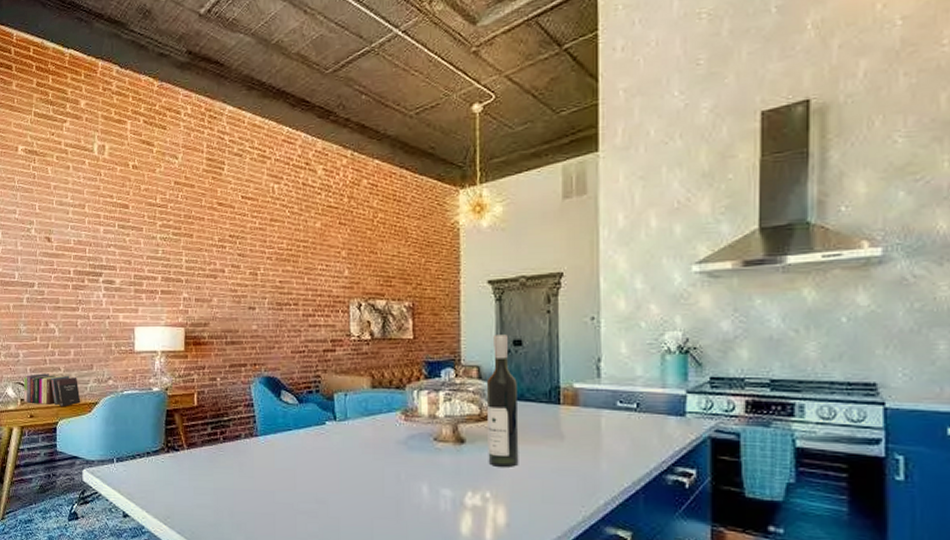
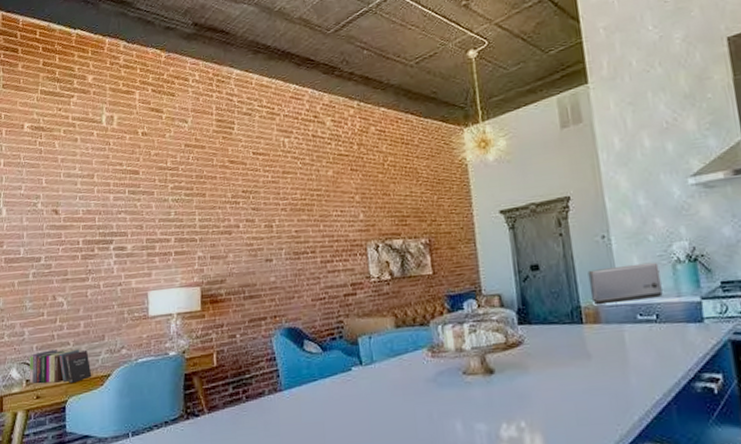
bottle: present [486,334,519,468] -> none [509,260,550,395]
toaster: none [571,349,647,386] -> present [587,262,663,304]

